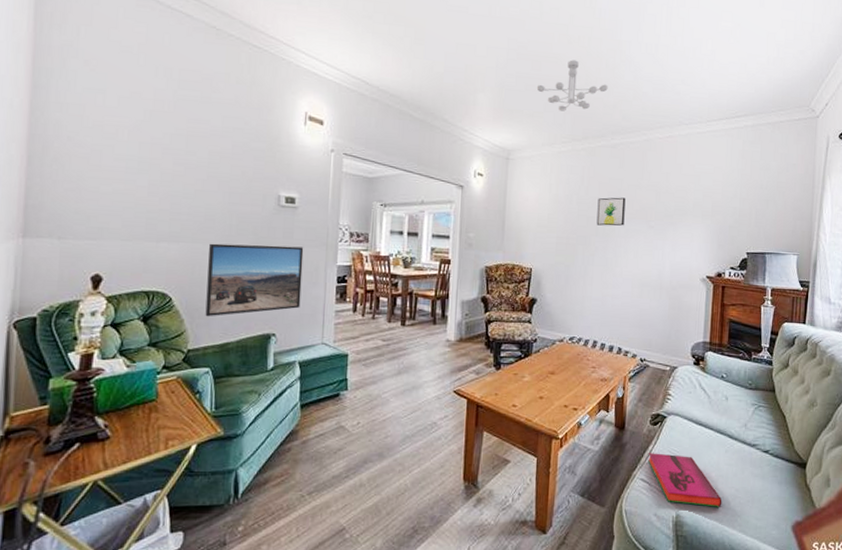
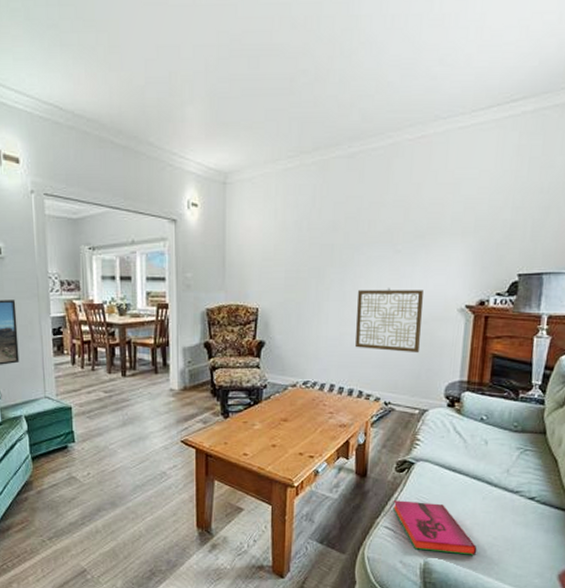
ceiling light fixture: present [536,60,608,112] -> none [255,49,343,118]
wall art: present [596,197,626,226] -> none [331,218,367,254]
wall art: none [616,257,672,316] -> present [355,287,423,354]

